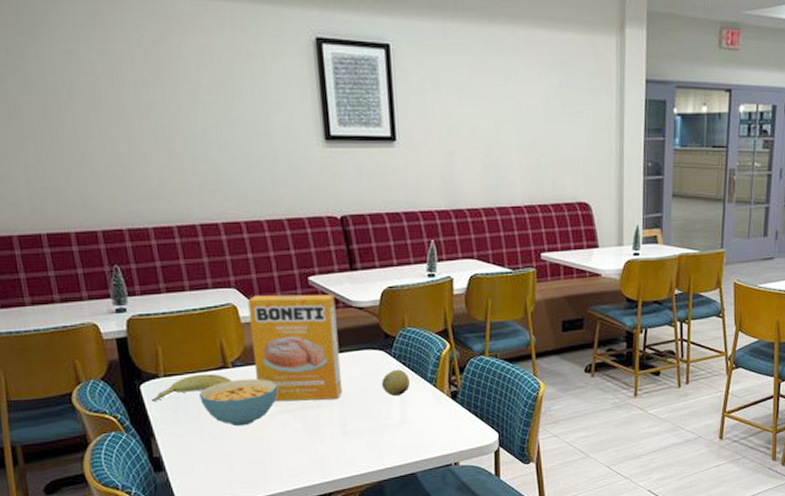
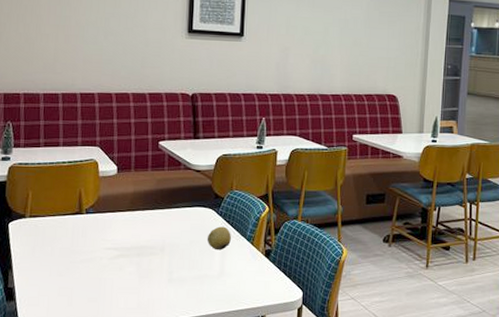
banana: present [151,374,232,401] -> none [15,217,84,238]
cereal bowl: present [199,378,278,427] -> none [55,224,120,266]
box: present [247,294,343,402] -> none [103,154,178,248]

